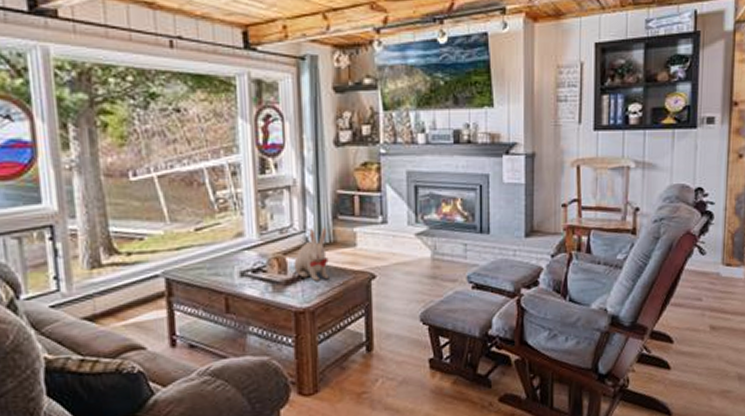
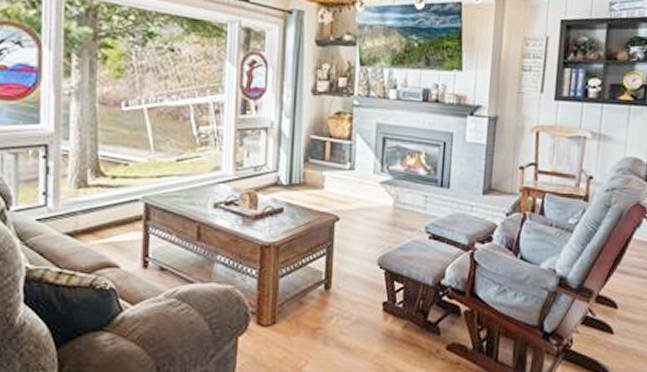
decorative figurine: present [294,227,331,281] -> none [264,168,298,218]

